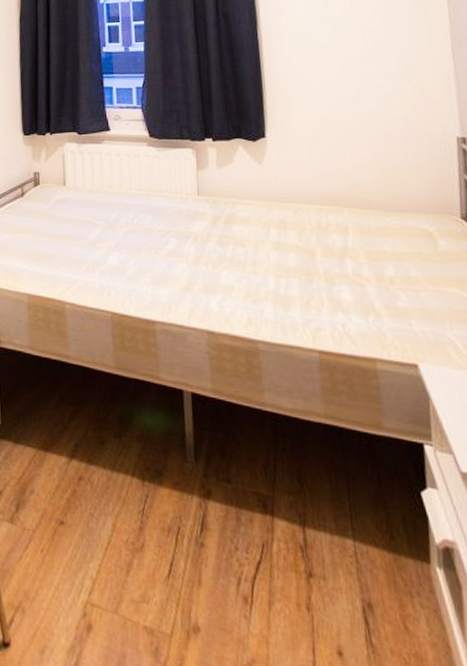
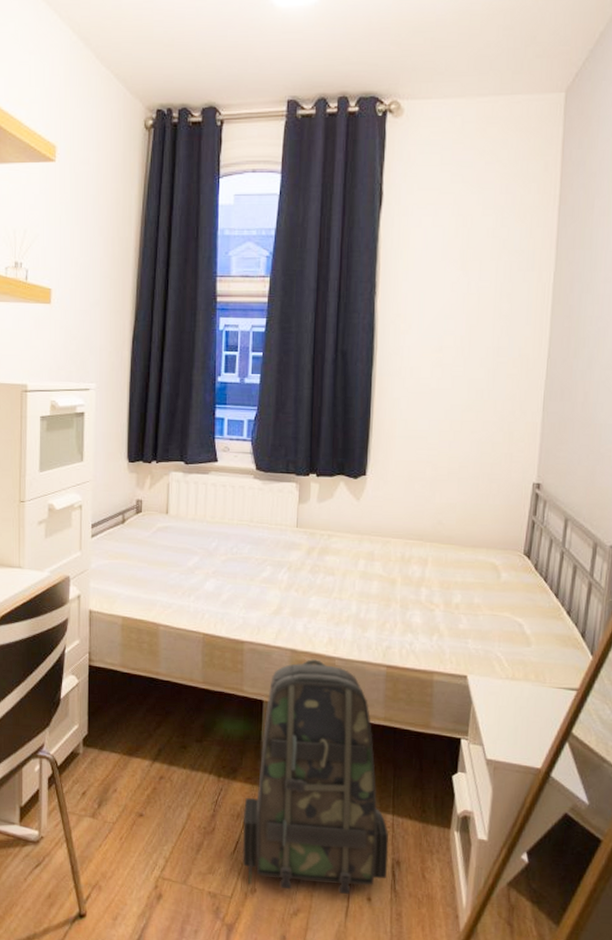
backpack: none [174,342,358,644] -> present [242,659,389,894]

